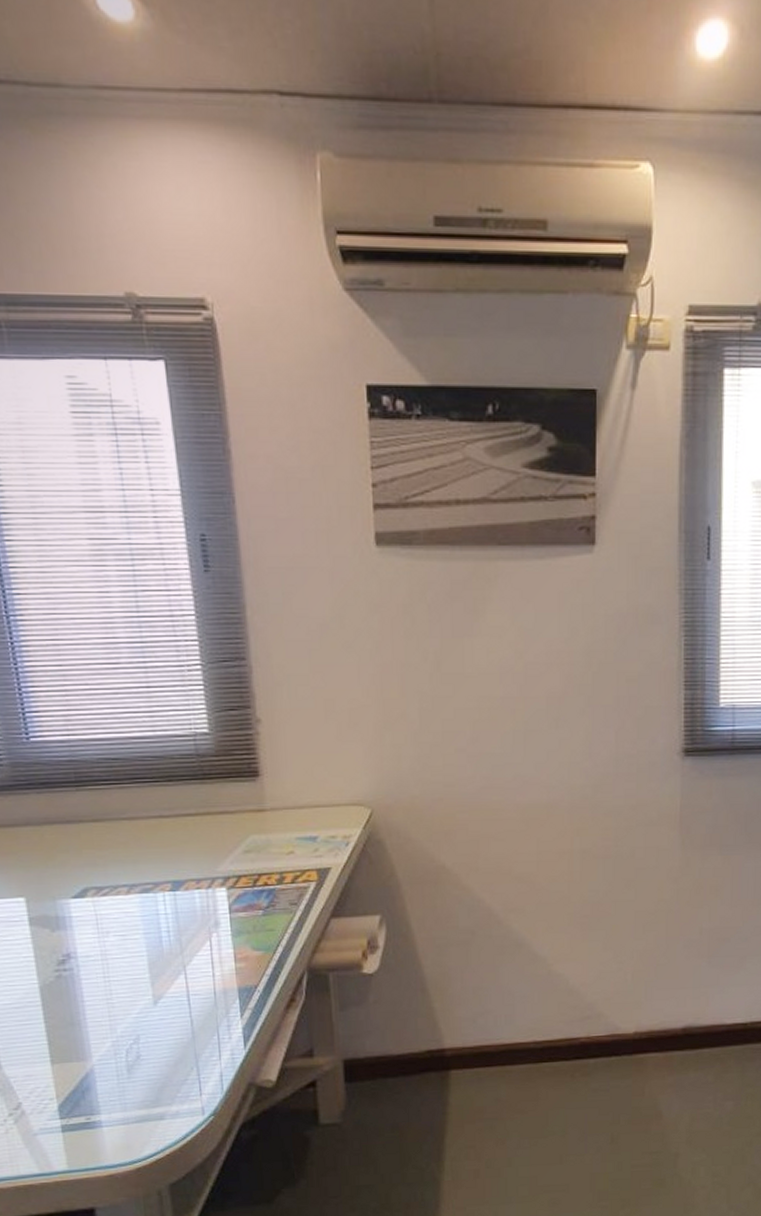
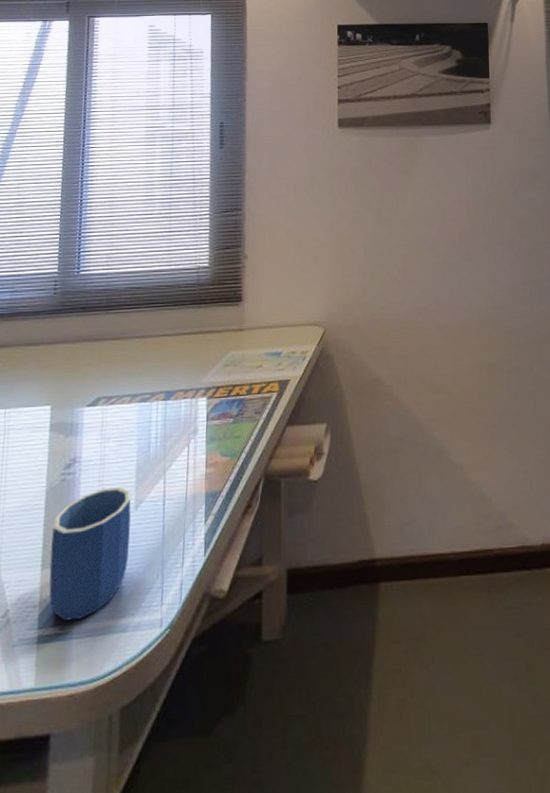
mug: none [55,982,155,1111] -> present [49,486,131,621]

